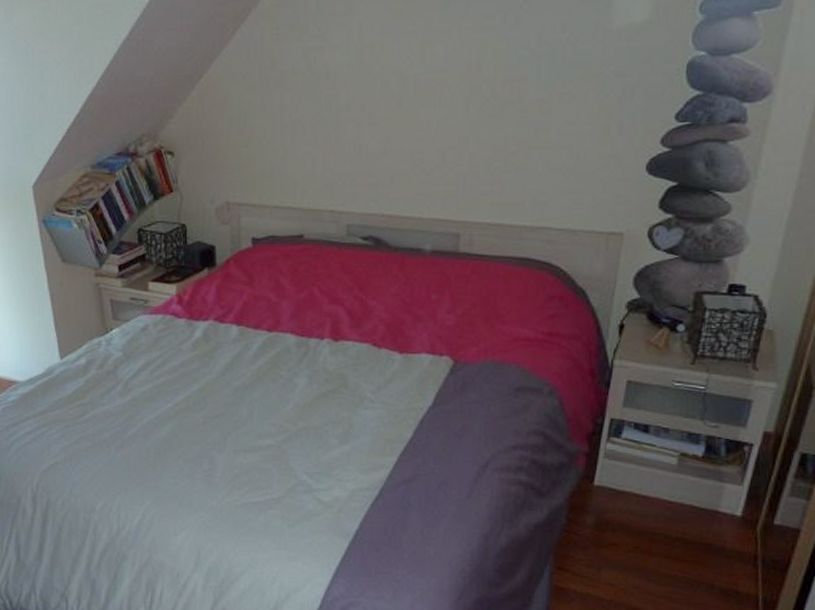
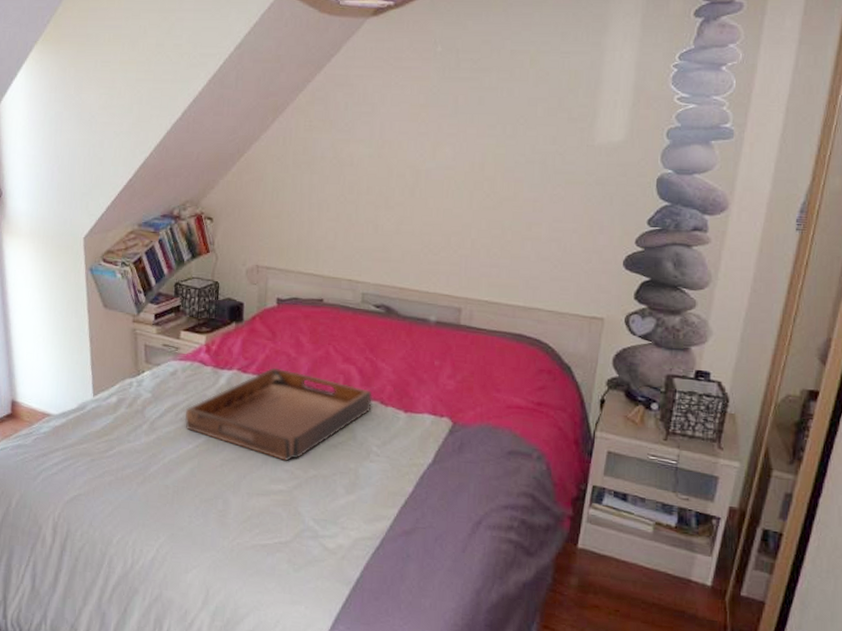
serving tray: none [160,315,364,414] -> present [184,367,372,461]

